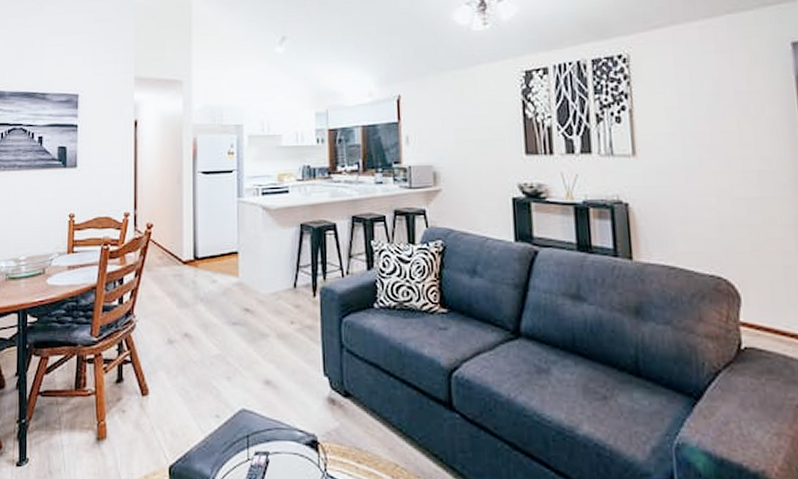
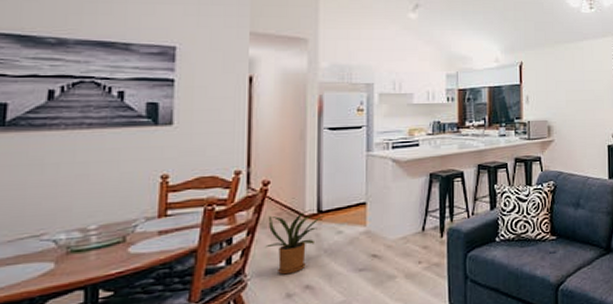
house plant: none [150,255,201,320] -> present [265,209,325,275]

